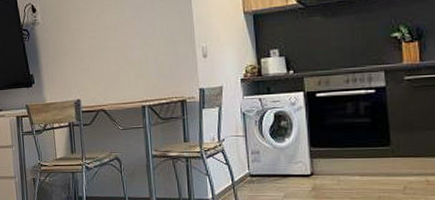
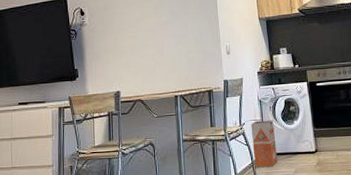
waste bin: none [231,136,263,190] -> present [250,120,277,168]

